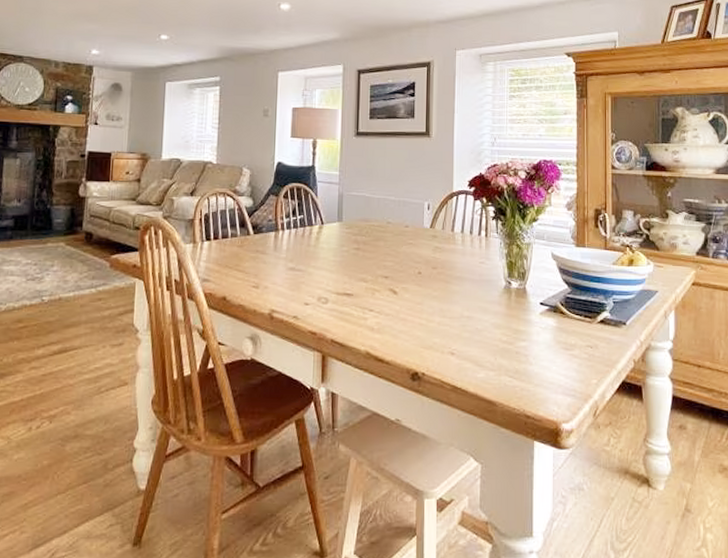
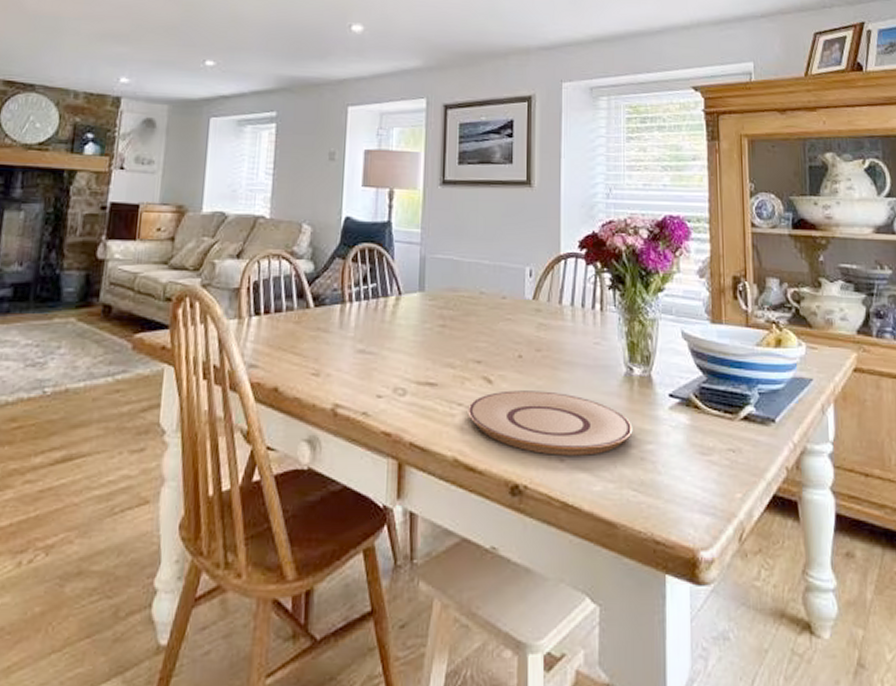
plate: none [377,299,510,350] -> present [468,390,633,456]

